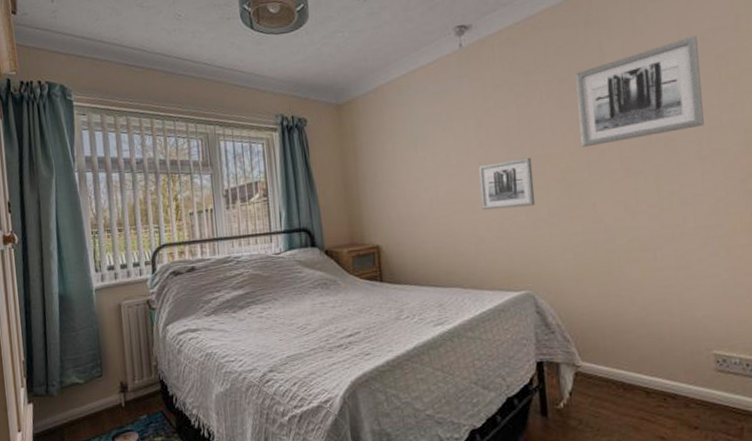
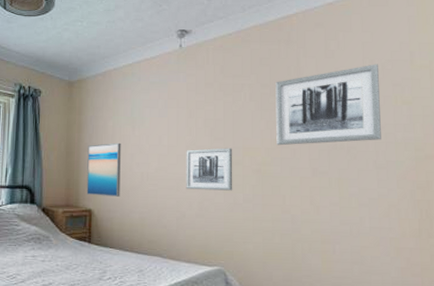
wall art: none [367,167,409,230] -> present [86,142,121,197]

